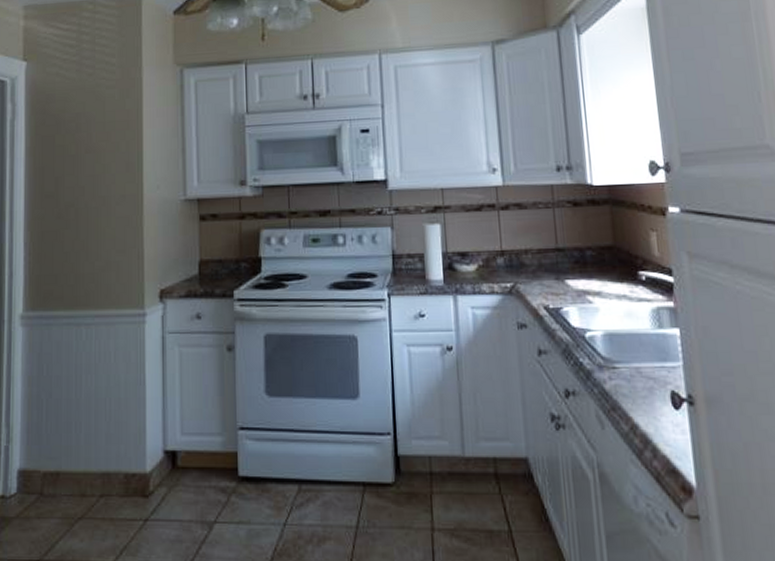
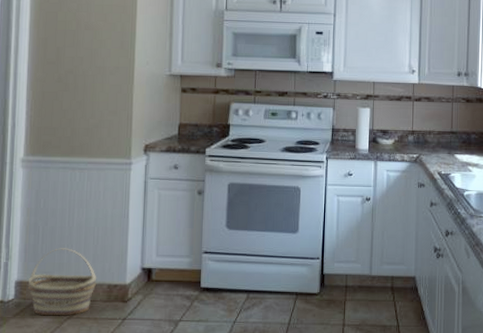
basket: none [31,426,112,516] -> present [27,248,97,316]

